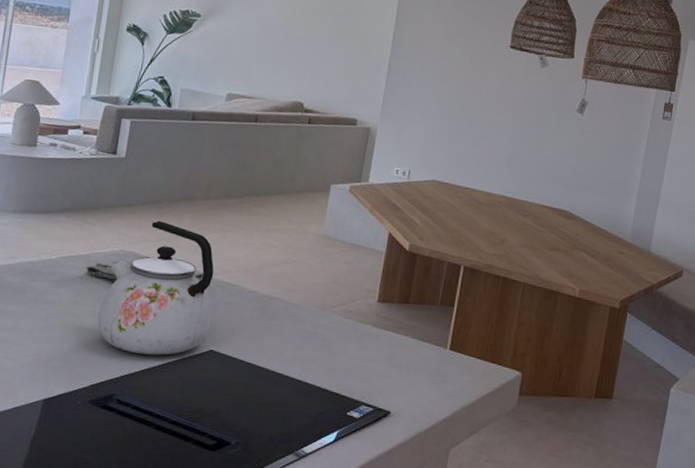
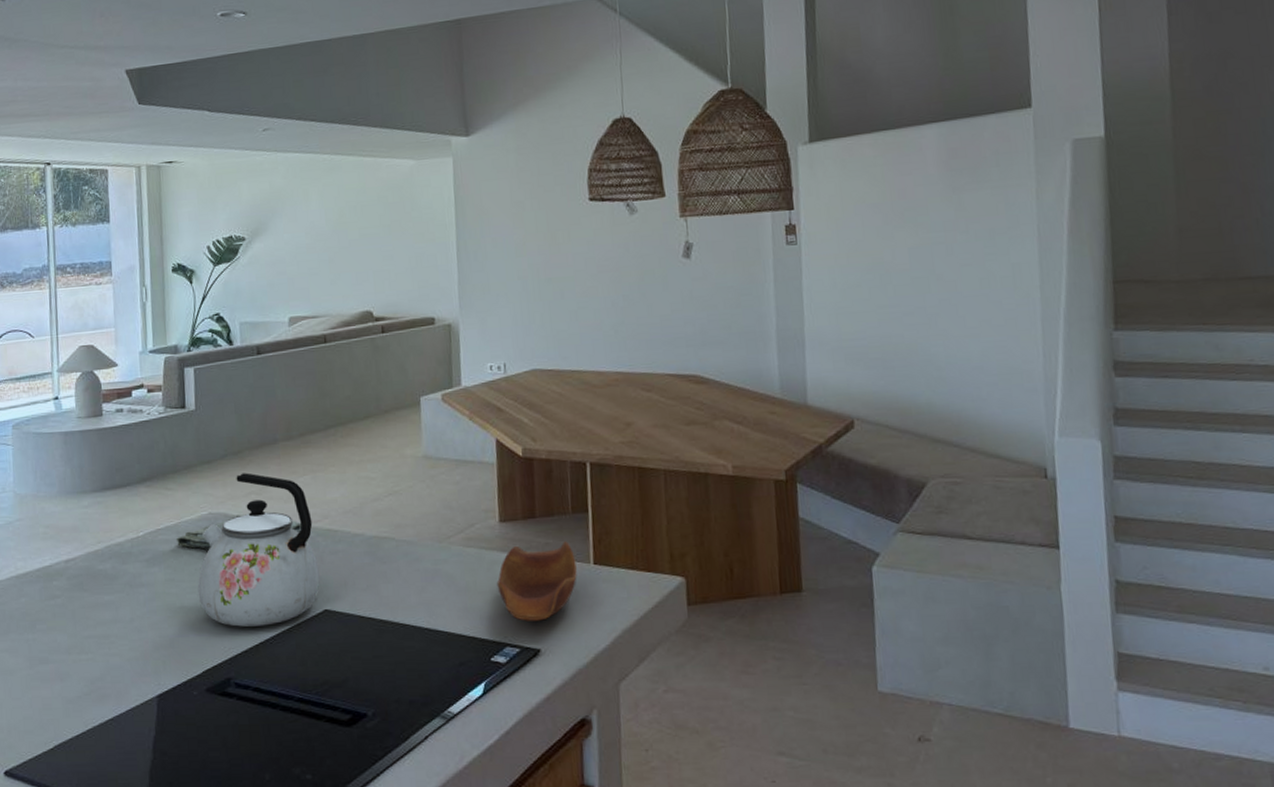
wooden bowl: none [364,324,436,389] -> present [496,541,577,621]

